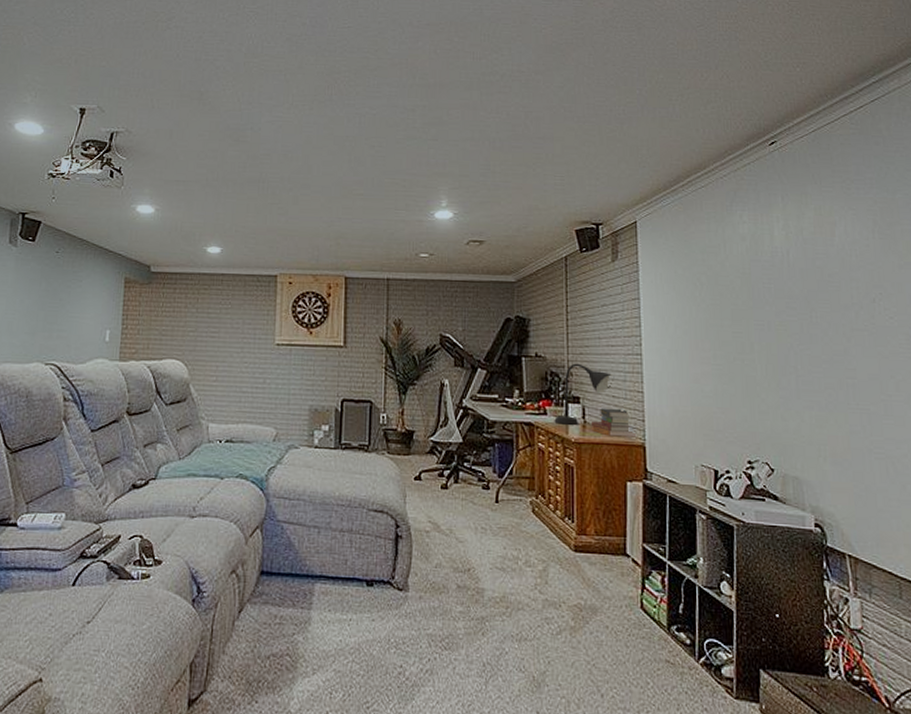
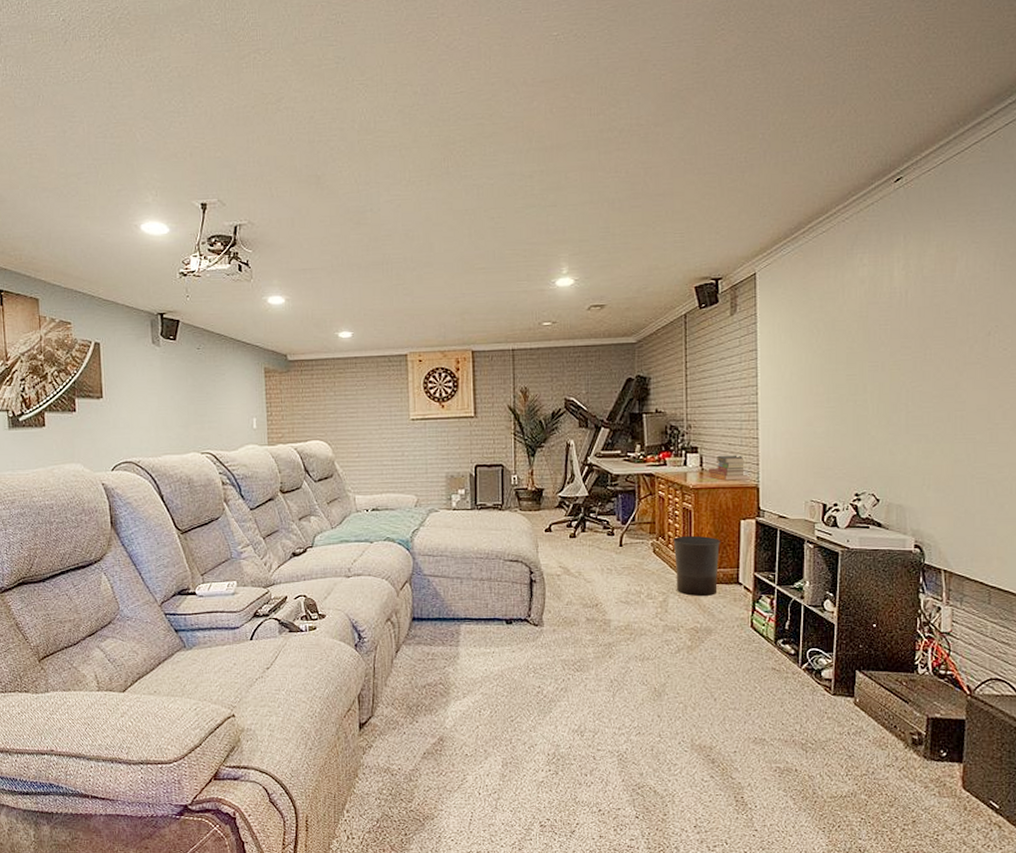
desk lamp: present [554,363,613,425] -> none [673,416,730,473]
waste bin: none [554,495,606,567] -> present [673,535,721,596]

